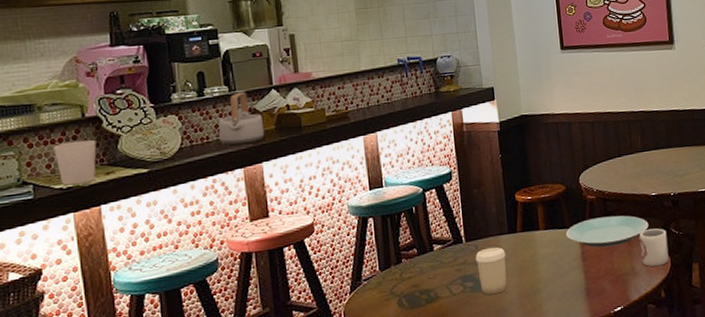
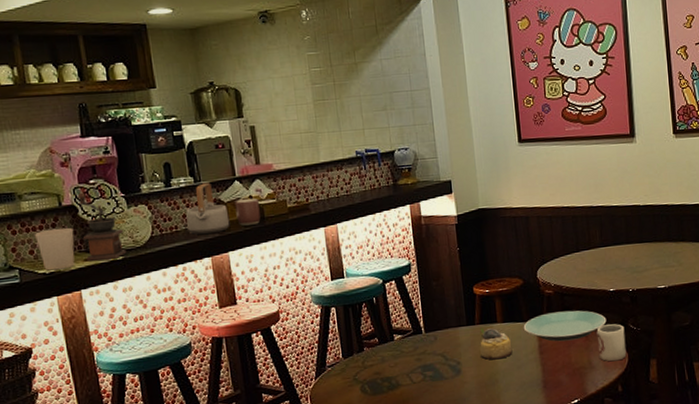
coffee grinder: none [103,103,153,175] -> present [78,192,127,261]
mug: none [271,107,298,135] -> present [235,198,261,226]
cup: present [475,247,507,295] -> none [434,338,466,385]
dessert: none [521,235,555,269] -> present [480,328,513,360]

